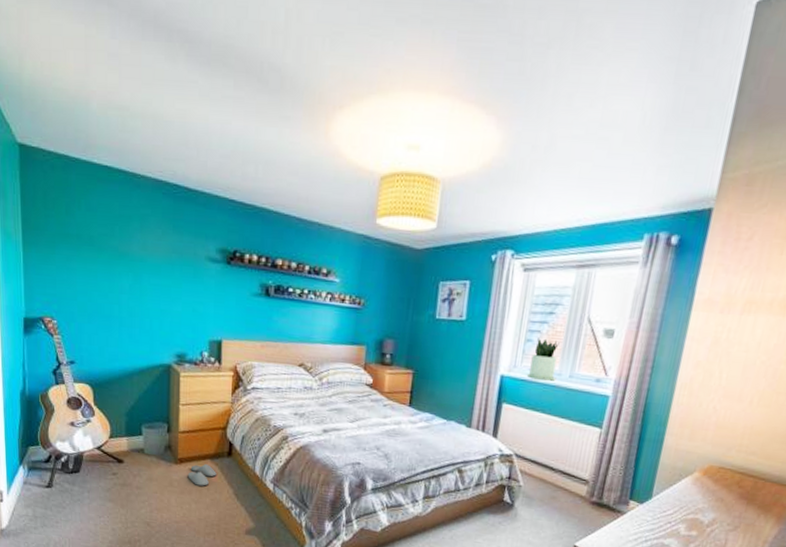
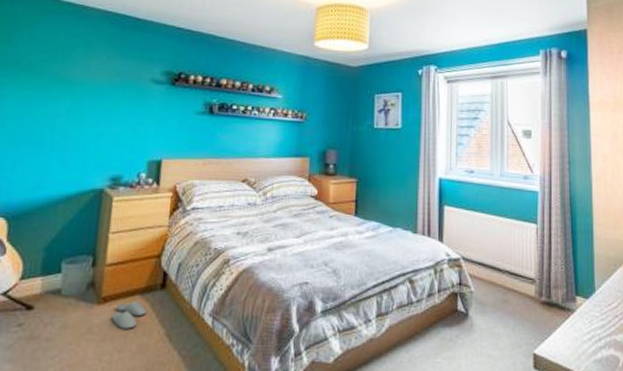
planter: present [526,338,560,381] -> none [462,141,489,181]

